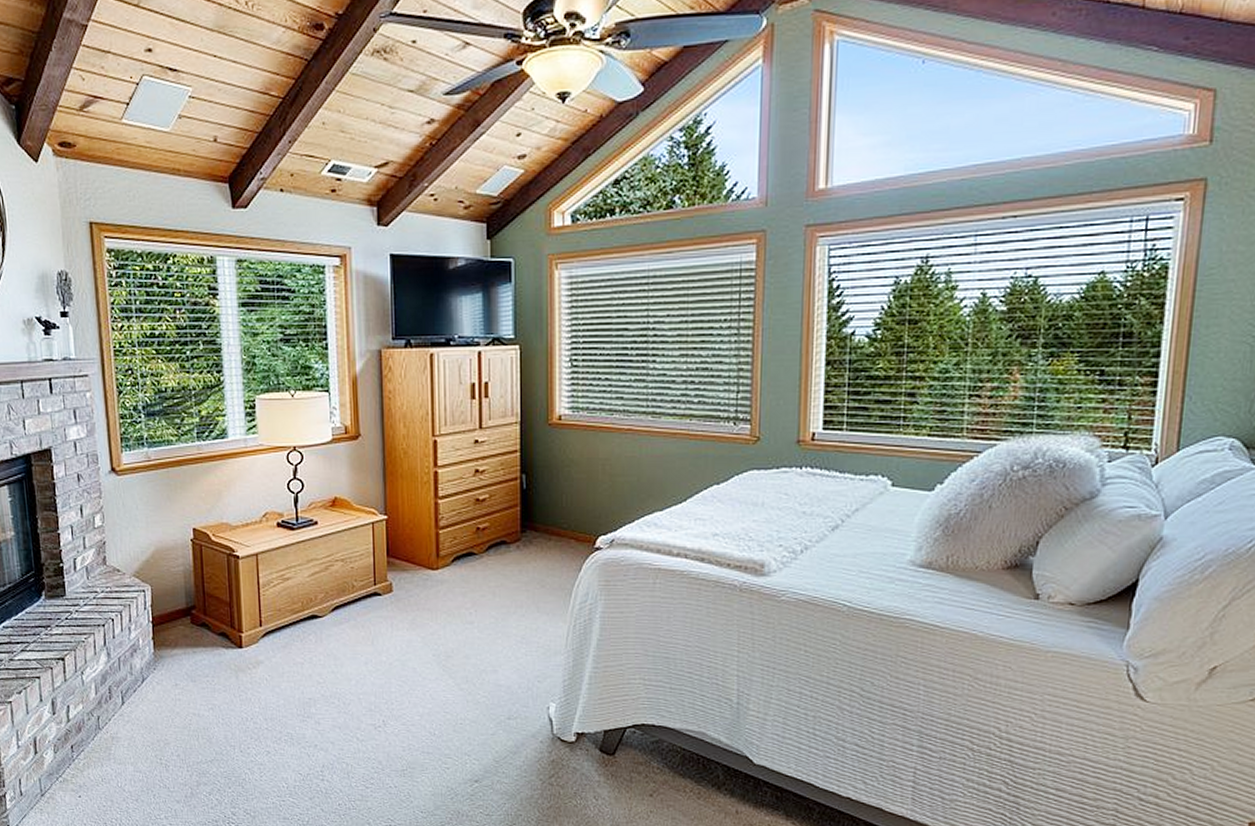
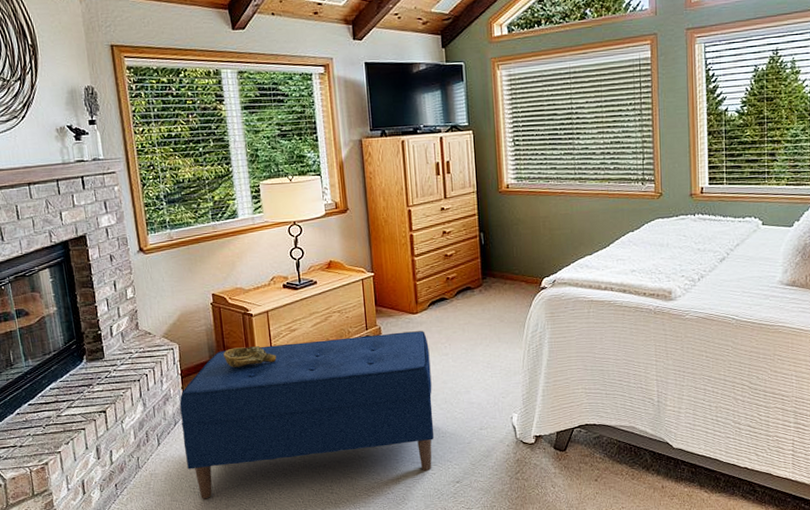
bench: none [149,591,451,773] -> present [179,331,434,500]
decorative bowl: none [203,594,265,620] -> present [223,345,277,368]

